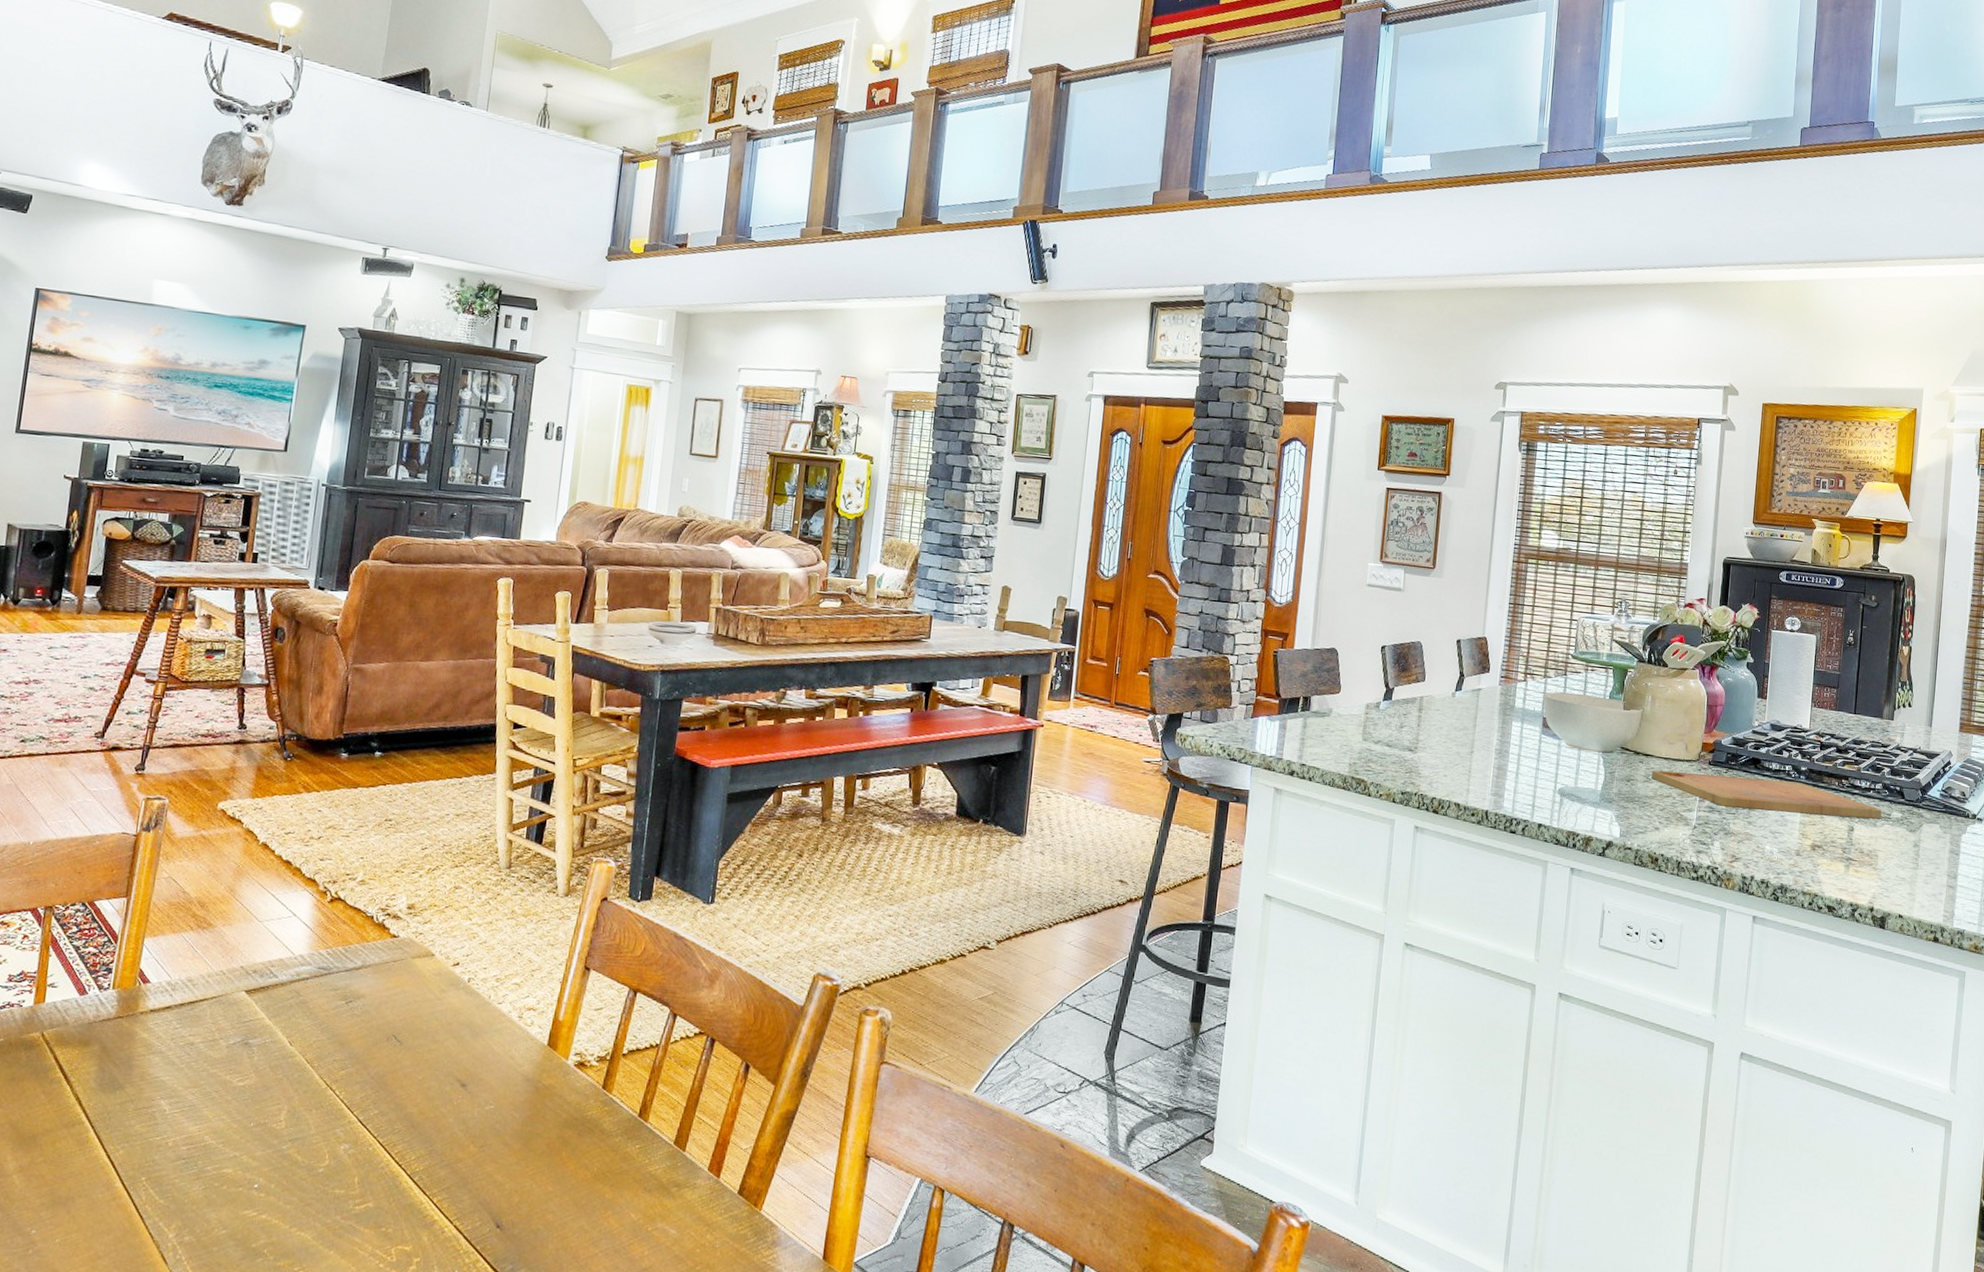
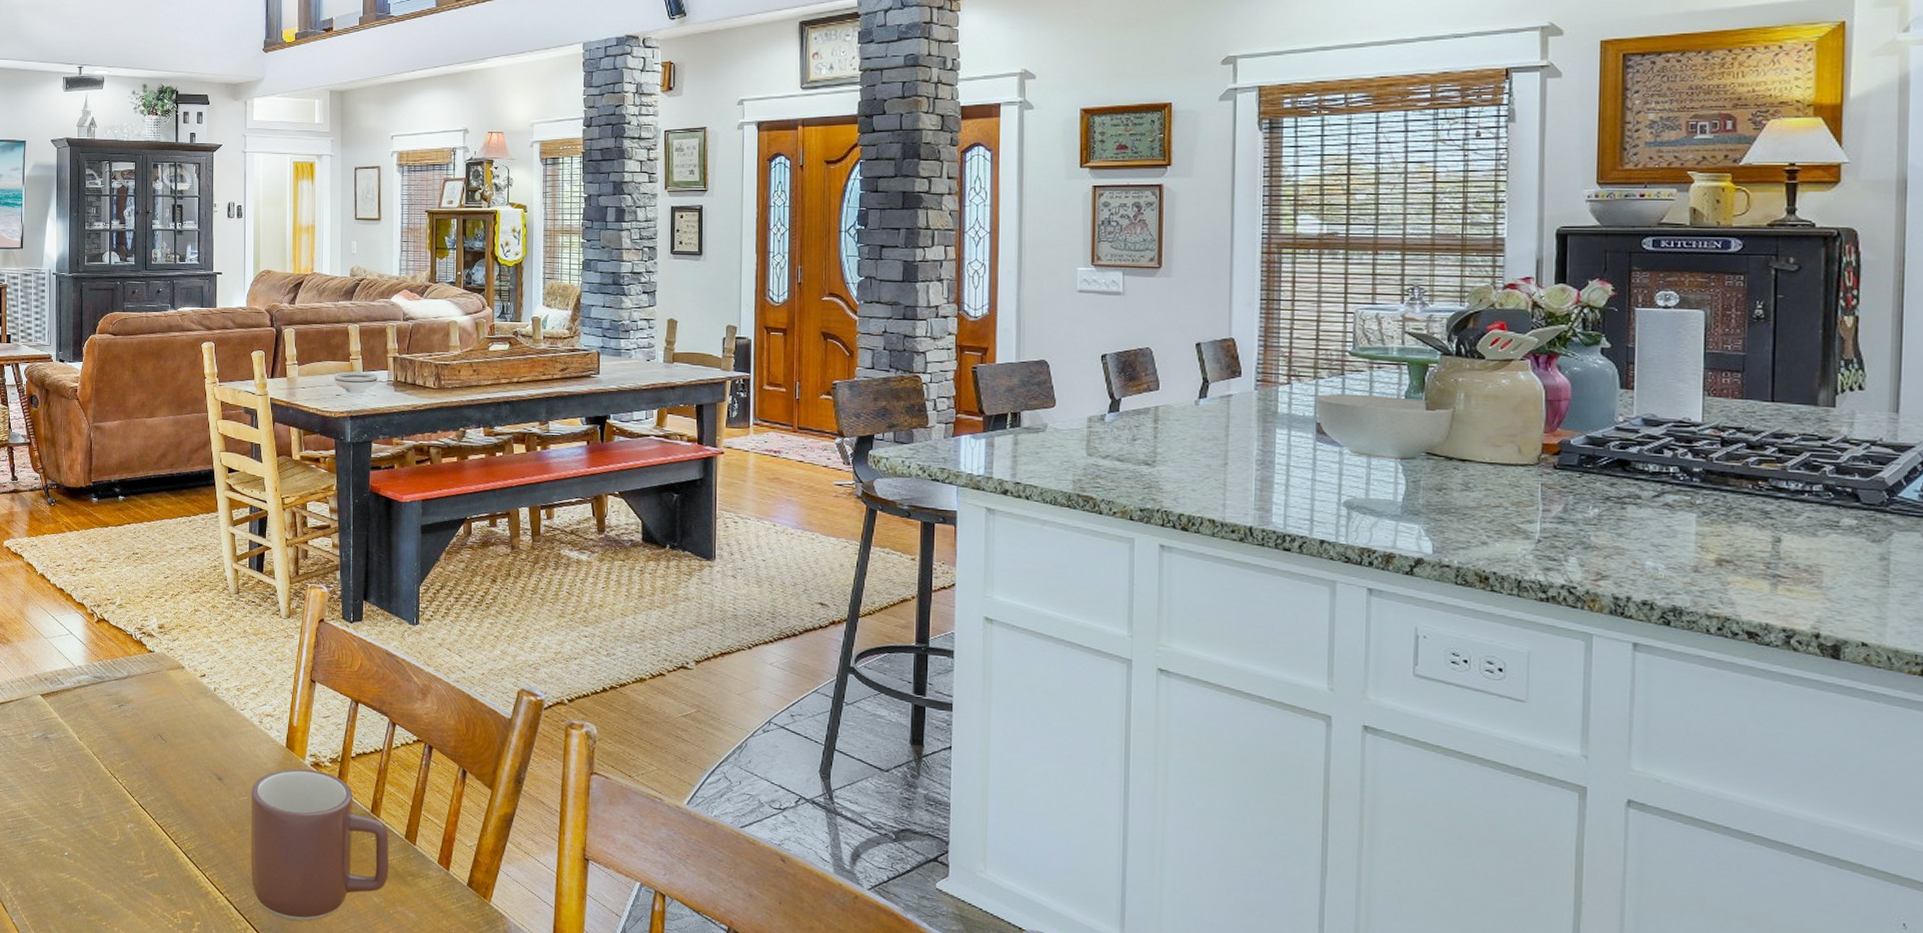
mug: none [488,1069,656,1249] -> present [250,768,389,922]
cutting board: present [1651,770,1882,819] -> none [1472,477,1825,528]

